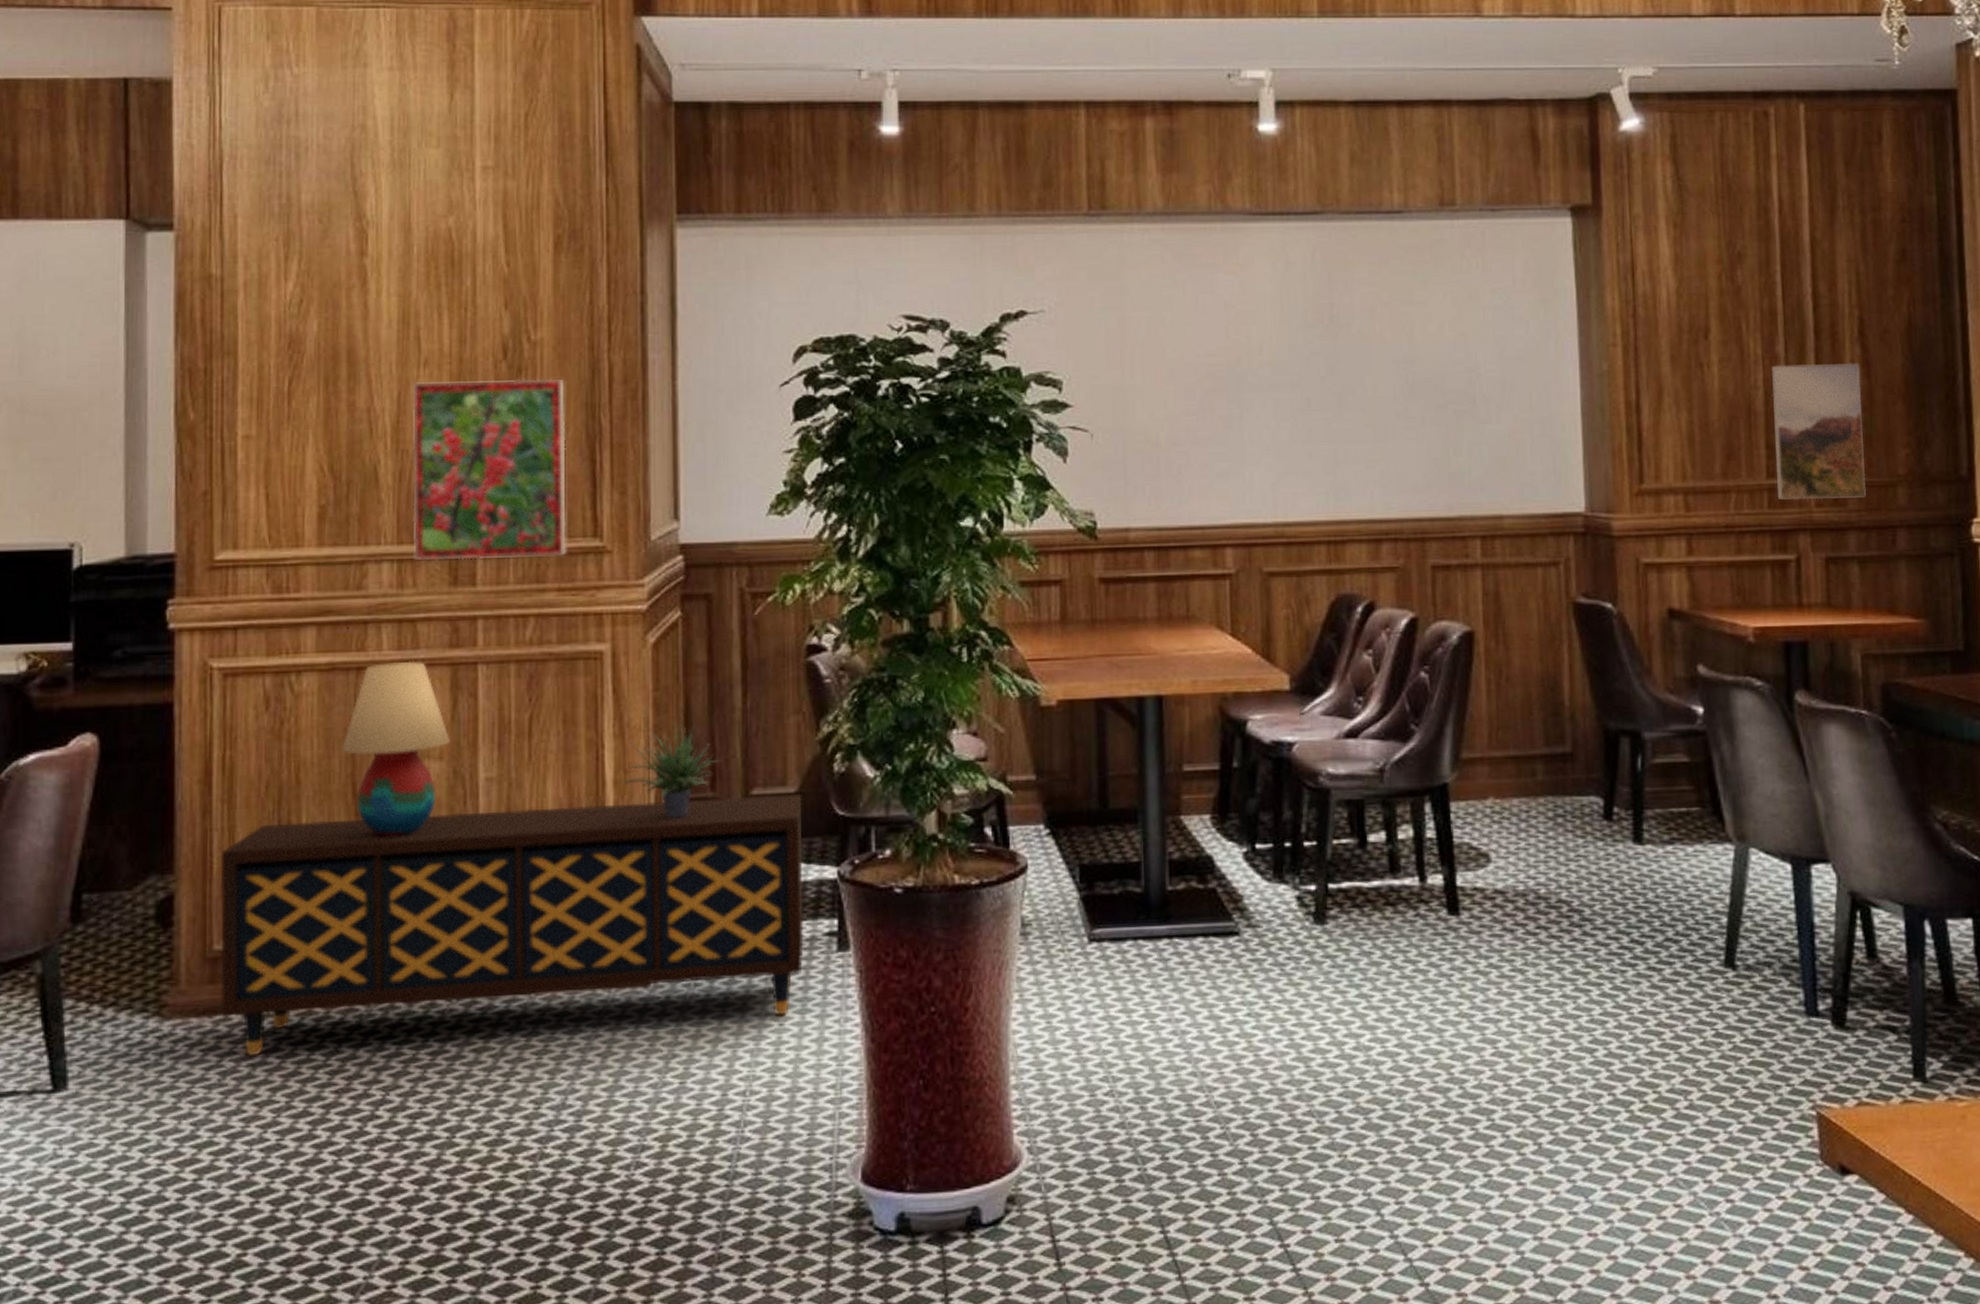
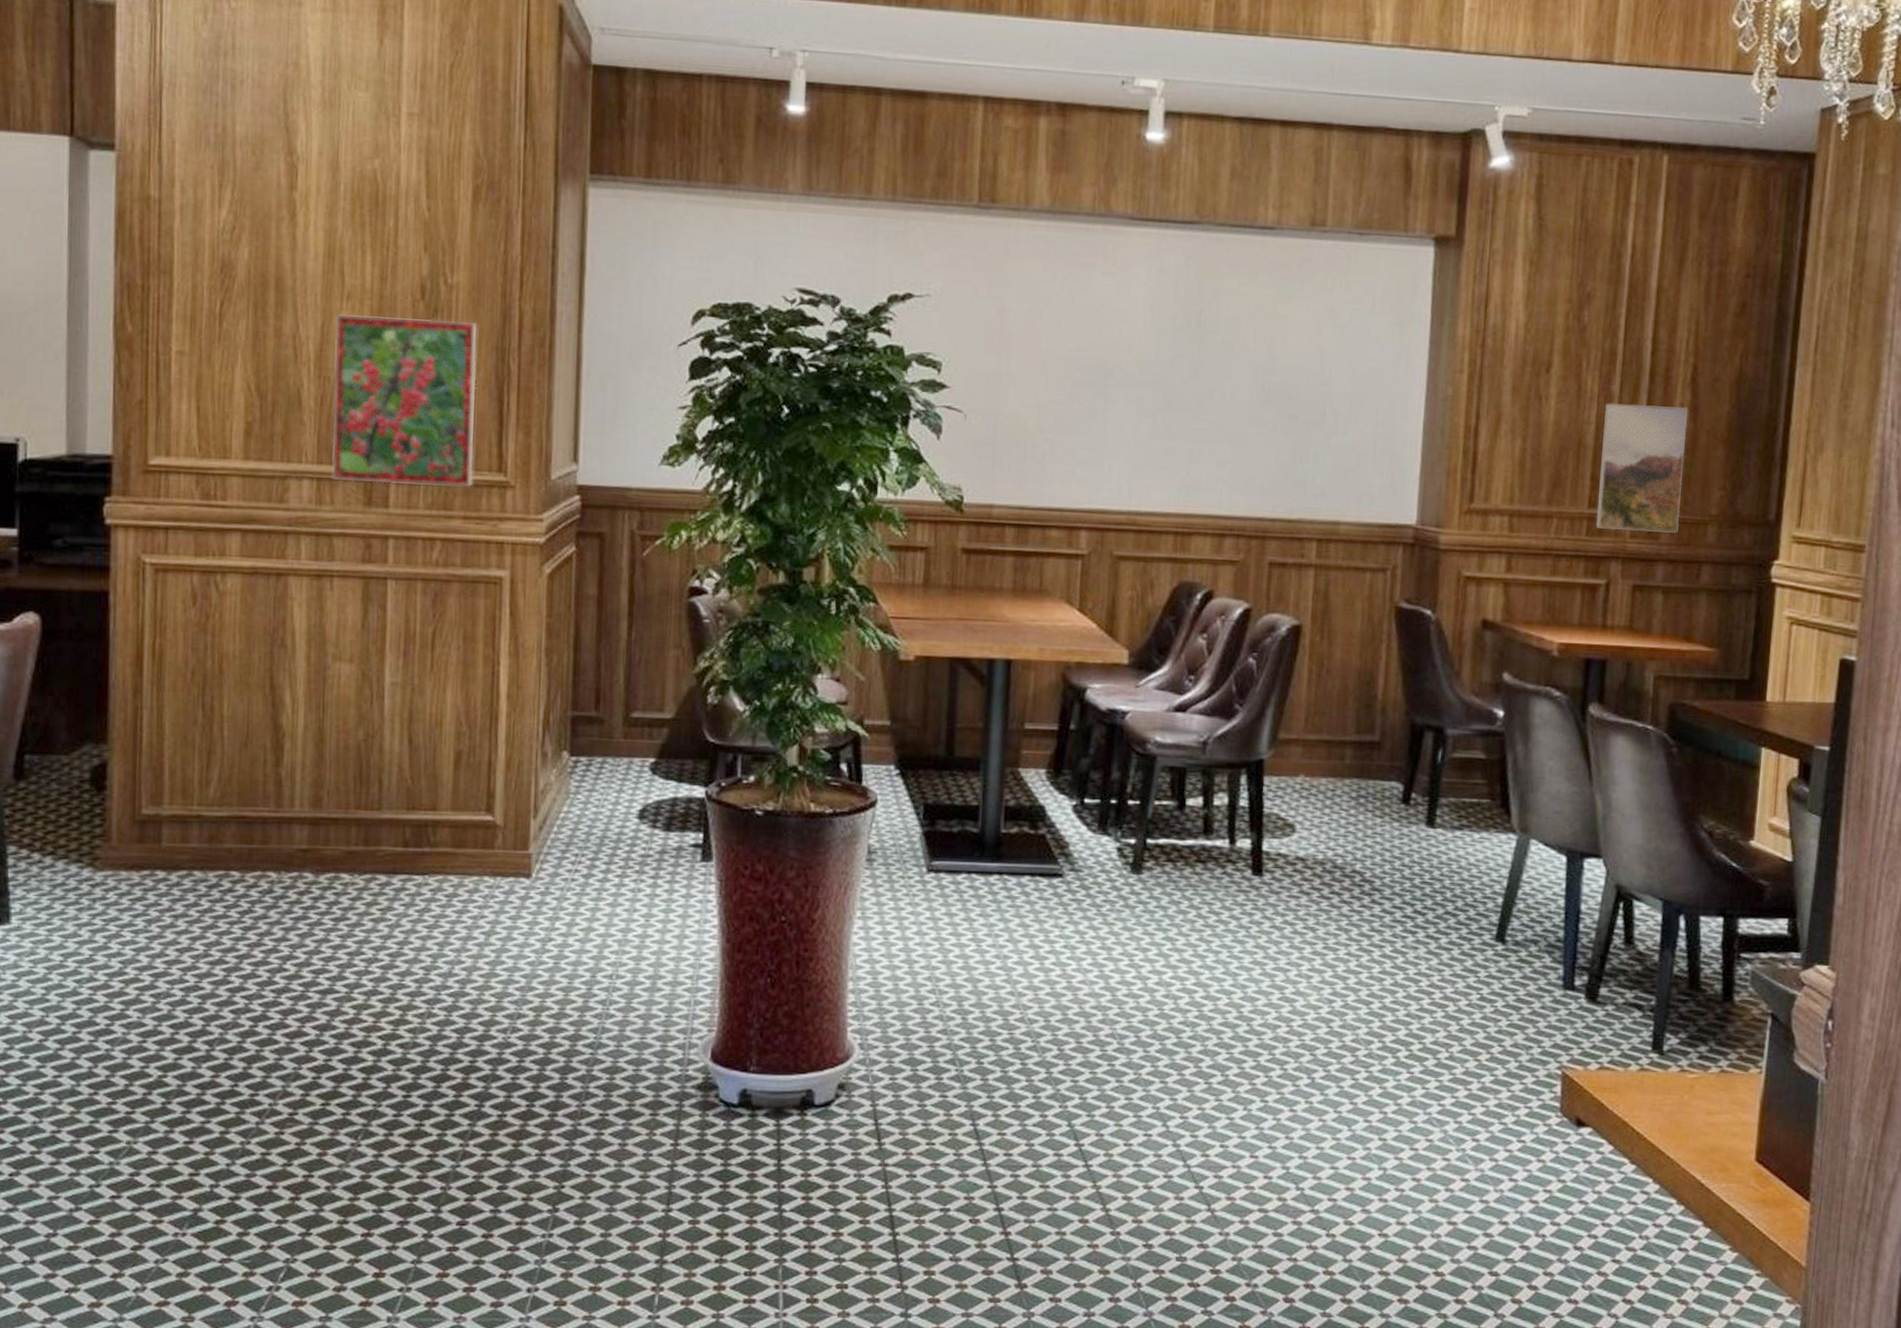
sideboard: present [220,793,804,1055] -> none [147,707,678,913]
table lamp: present [342,661,451,837] -> none [261,571,361,727]
potted plant: present [621,717,722,819] -> none [513,643,606,733]

